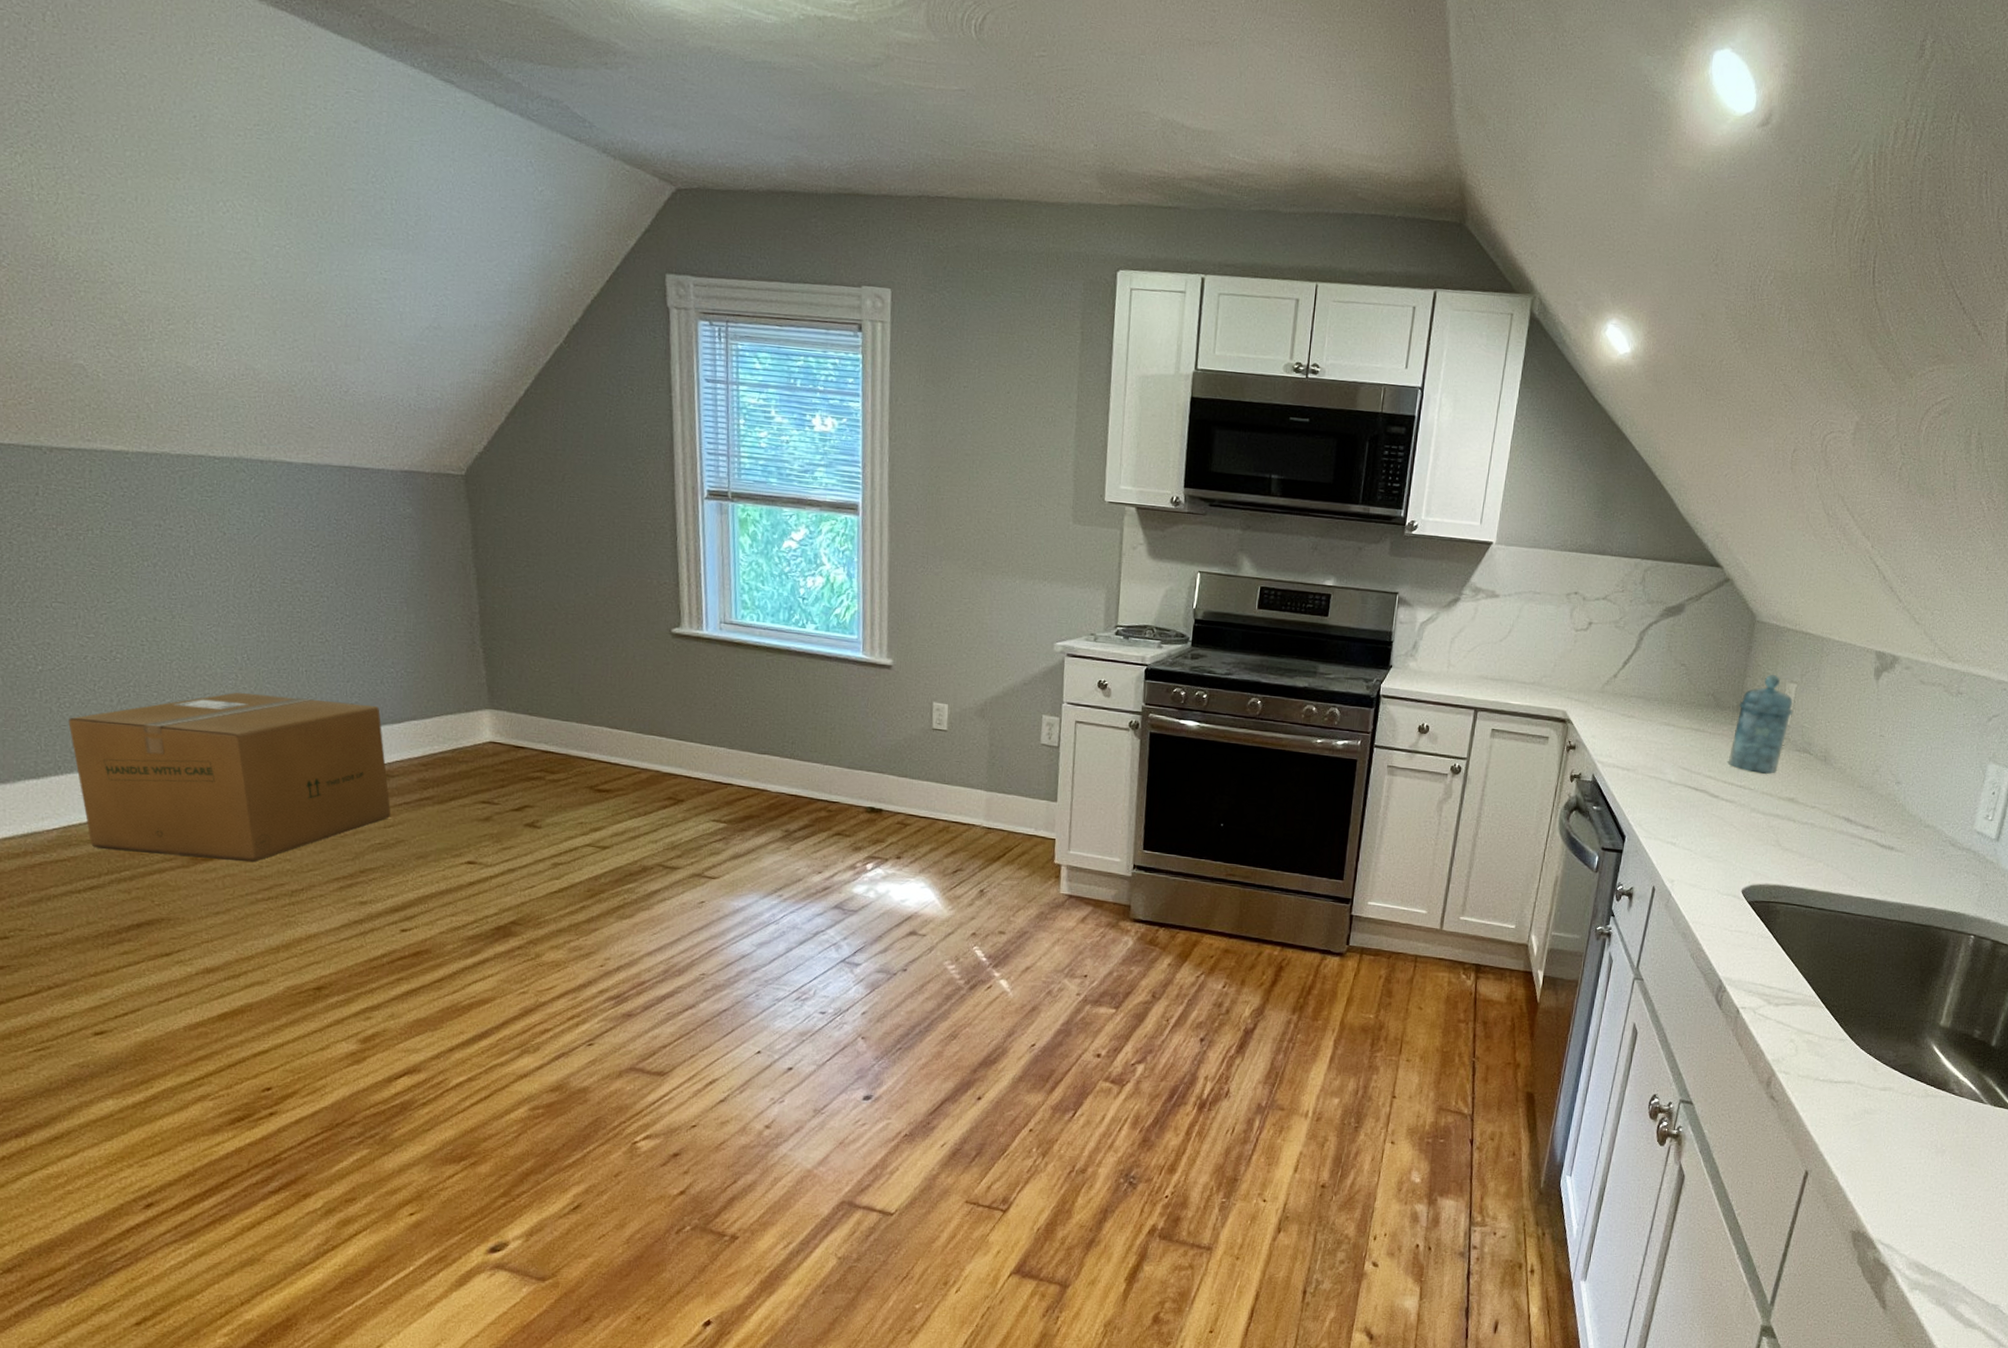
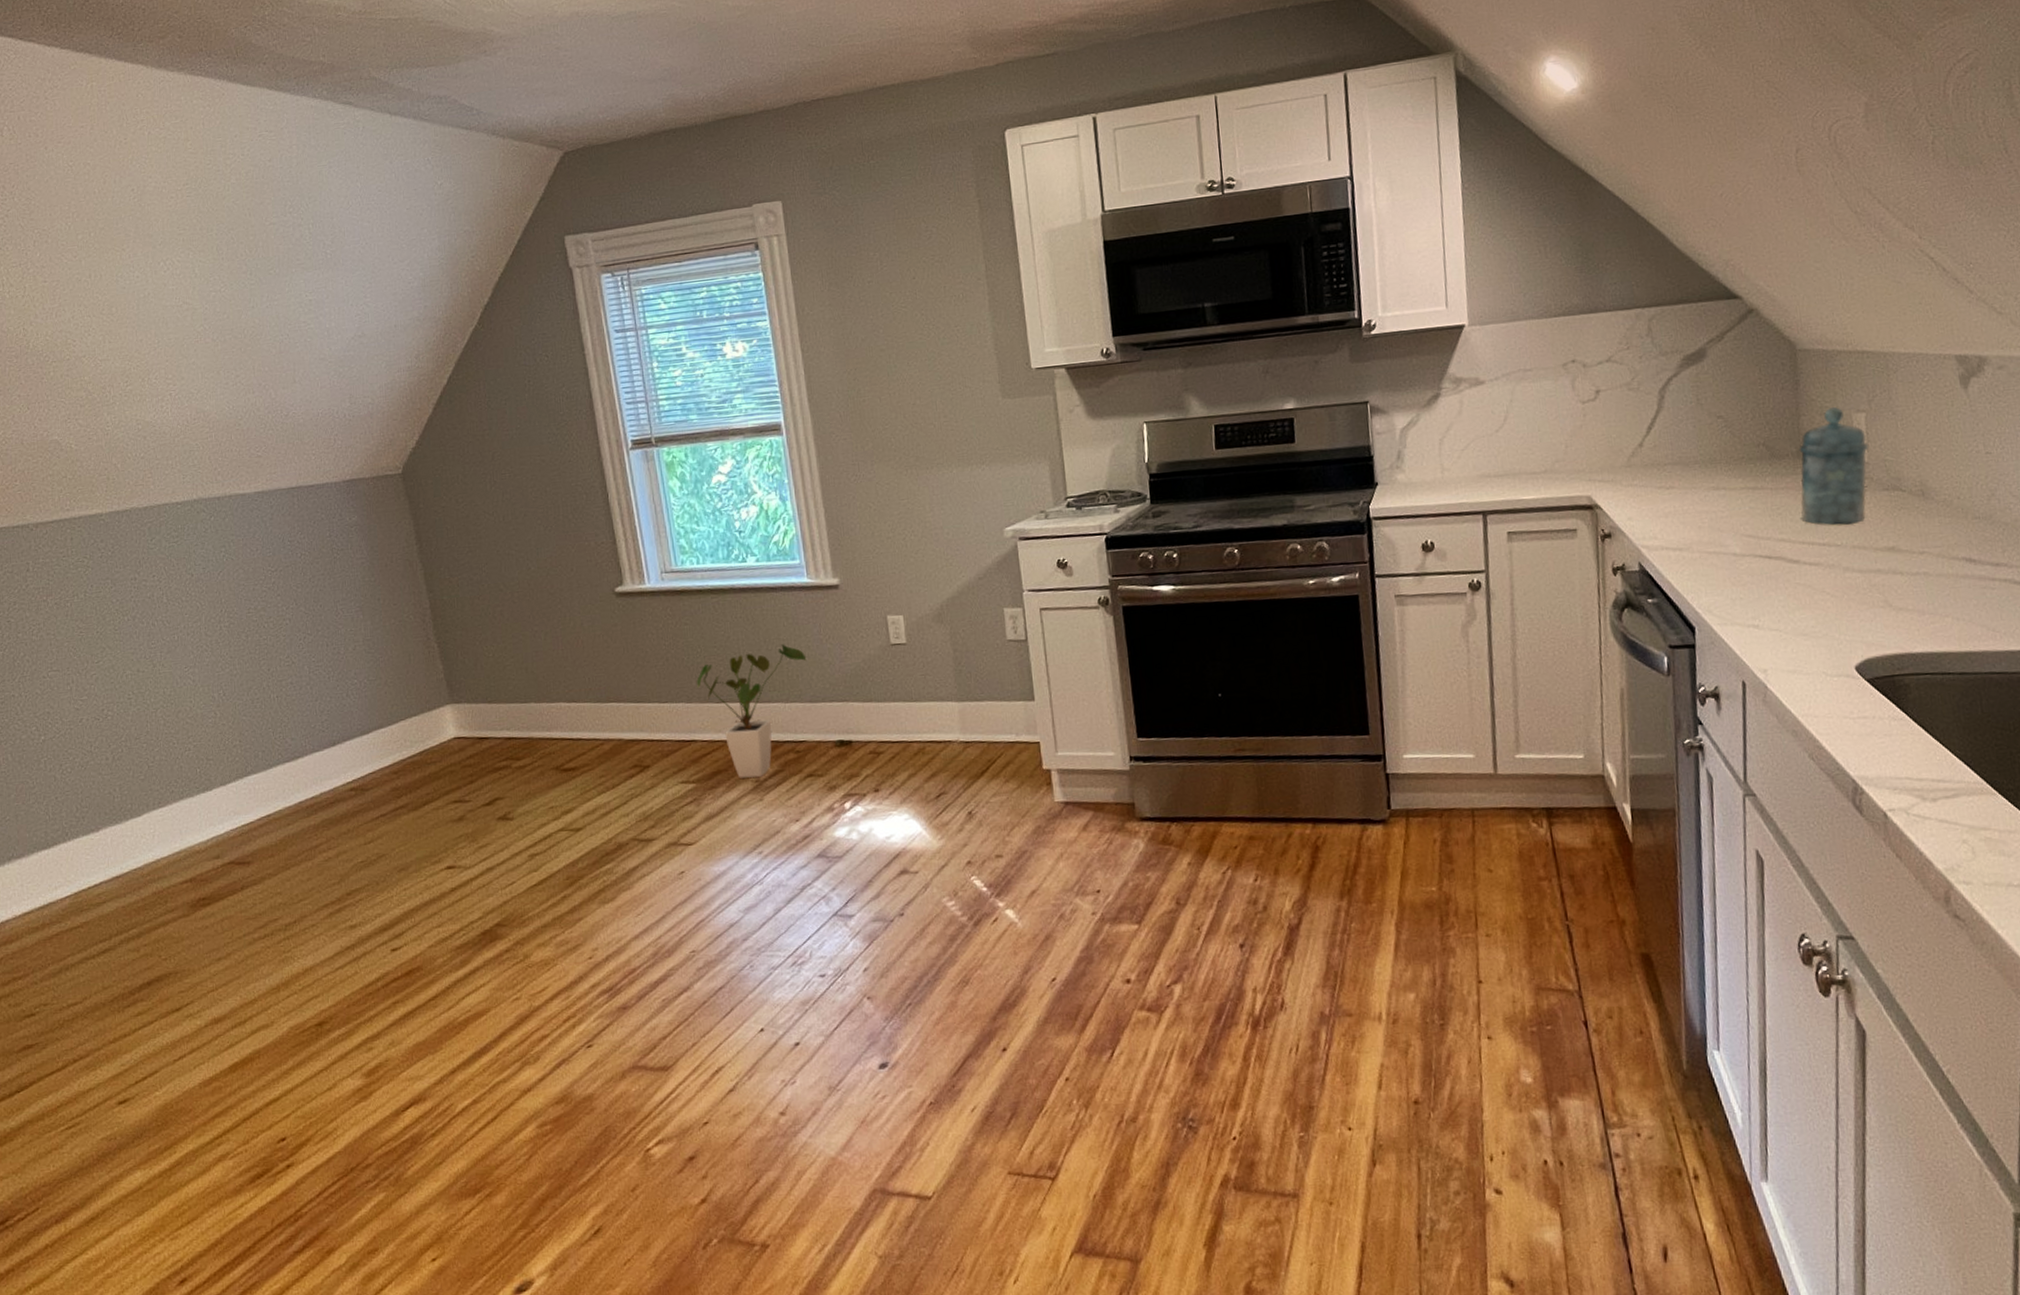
box: present [68,692,391,862] -> none [71,720,370,910]
house plant: none [741,710,851,828] -> present [696,644,807,778]

